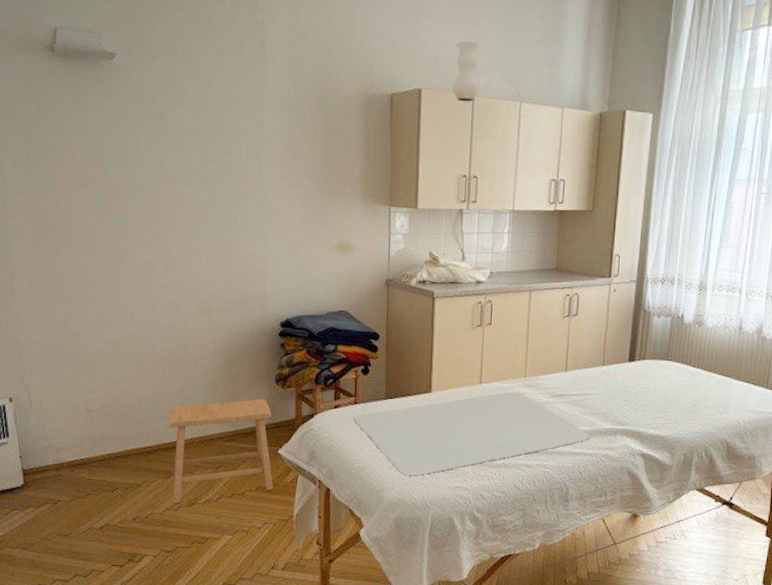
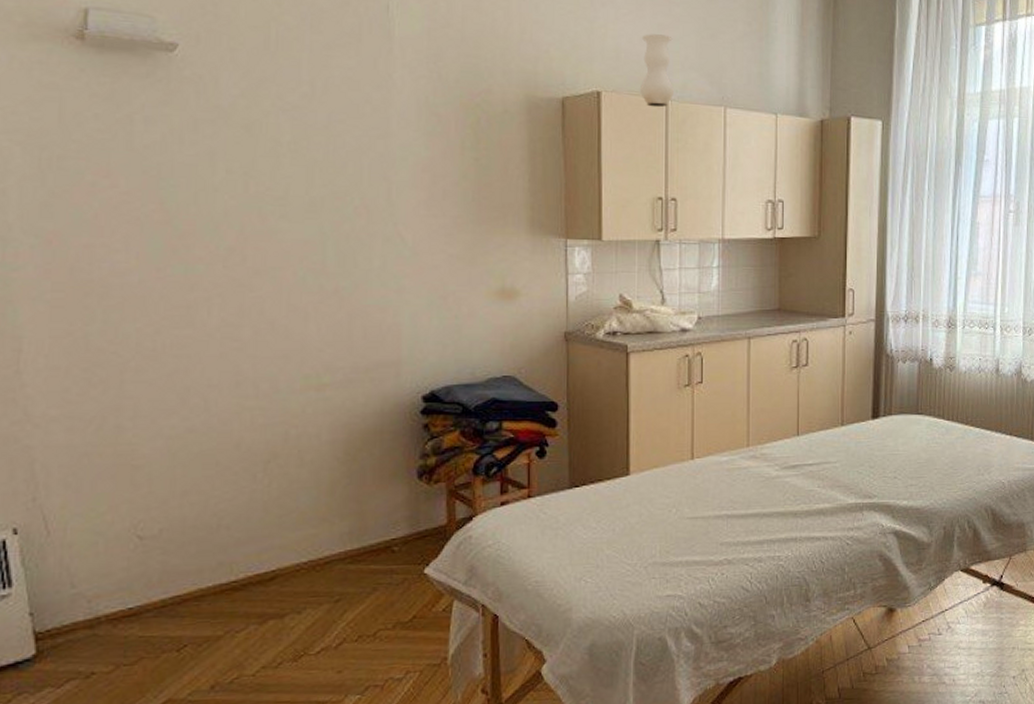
stool: present [169,398,274,504] -> none [264,500,419,660]
bath mat: present [354,391,591,476] -> none [527,466,833,588]

